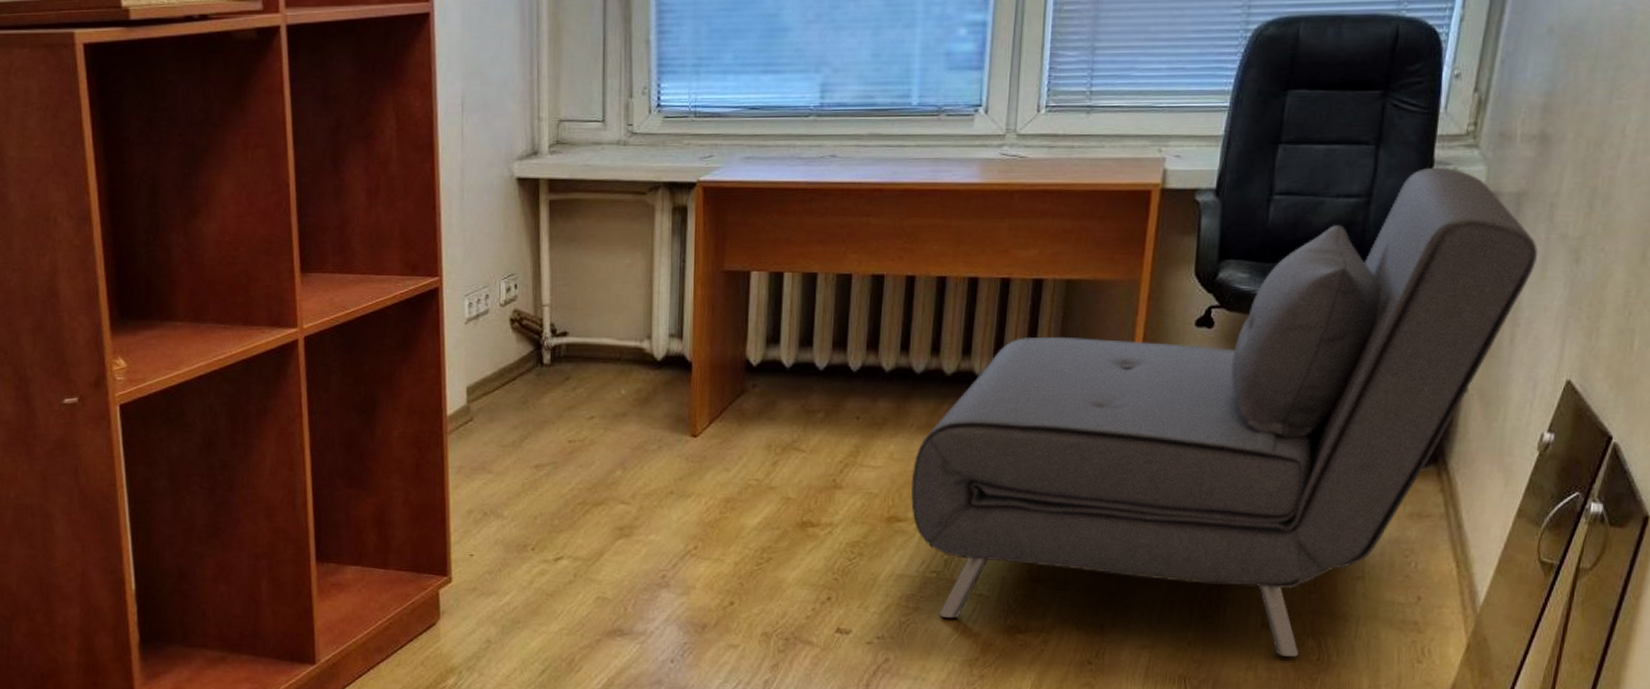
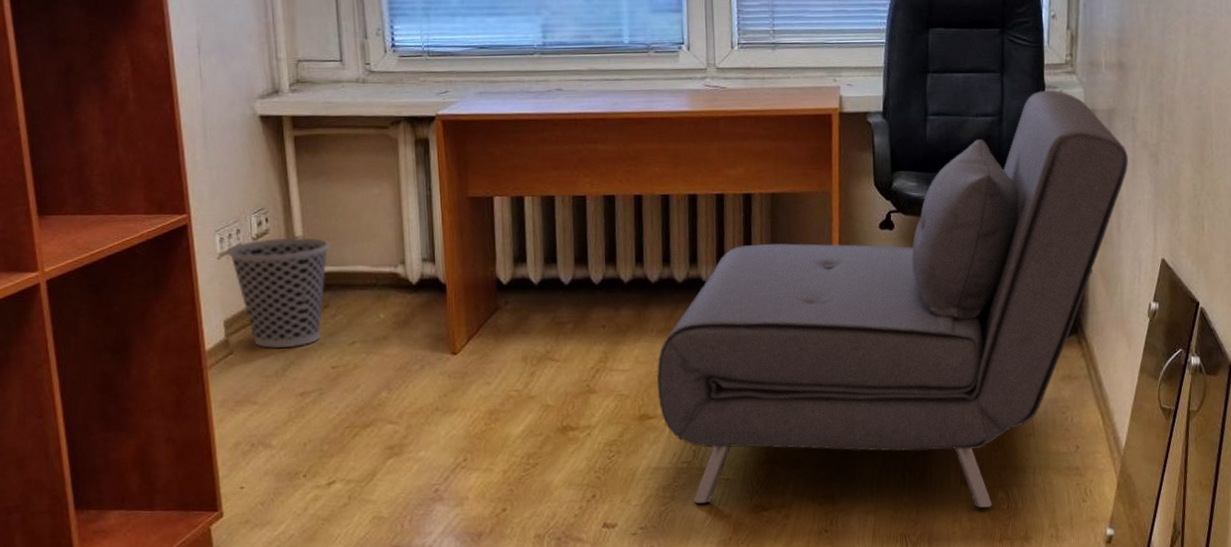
wastebasket: none [476,306,576,419] -> present [228,237,330,349]

